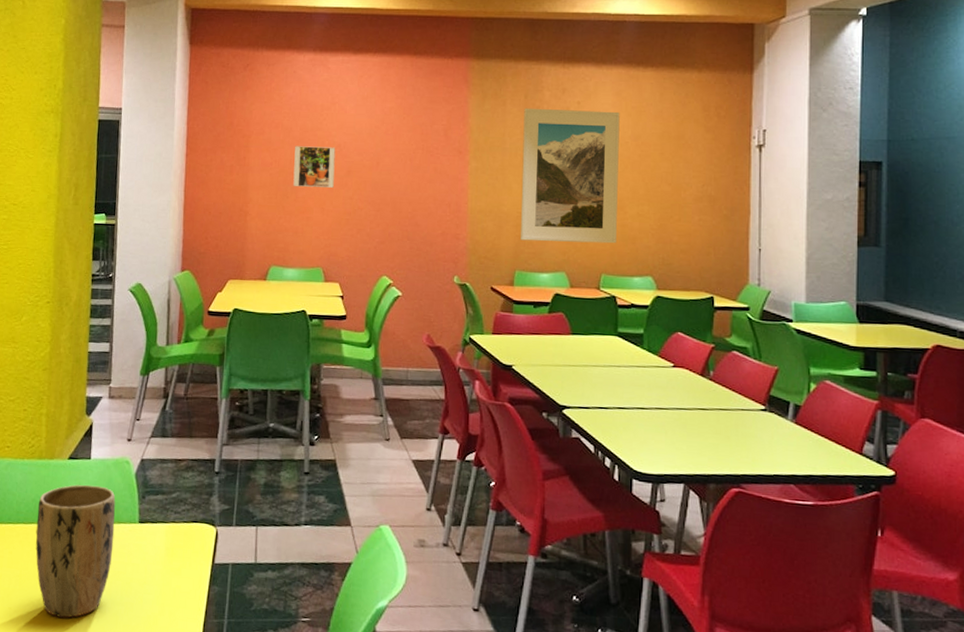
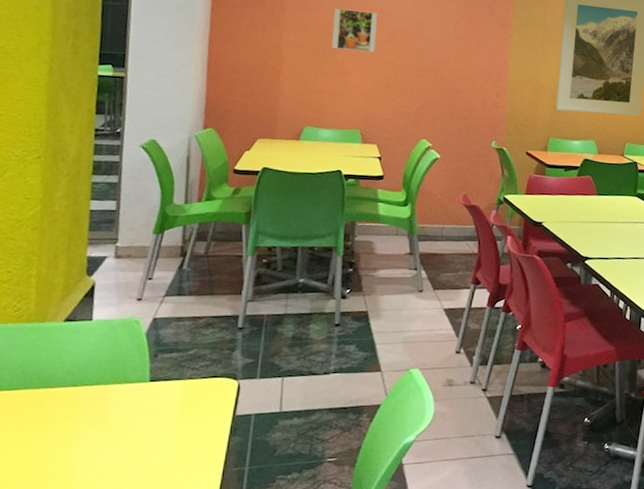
plant pot: present [35,484,116,618] -> none [23,346,122,482]

